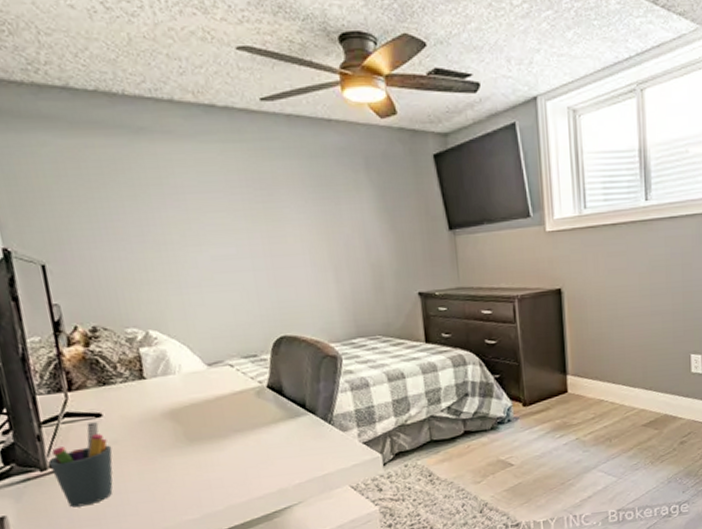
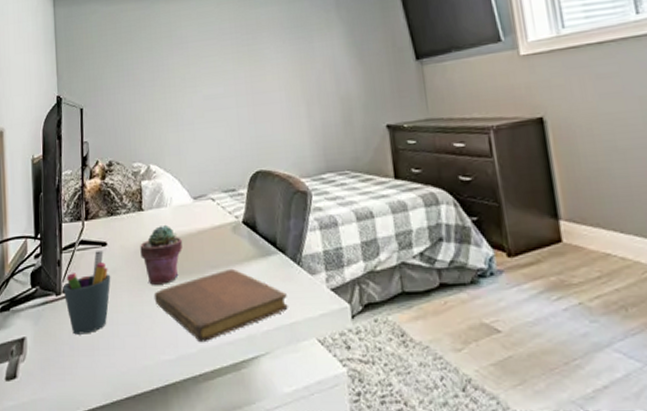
potted succulent: none [145,392,199,452] -> present [140,224,182,285]
notebook: none [168,431,320,501] -> present [154,268,288,343]

